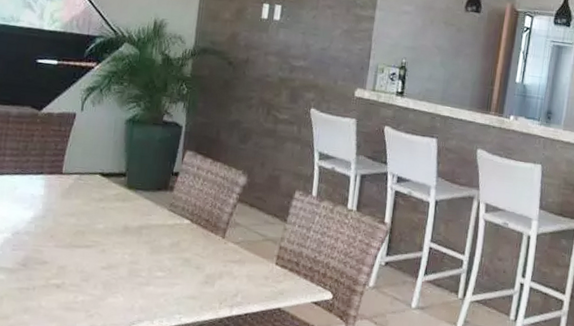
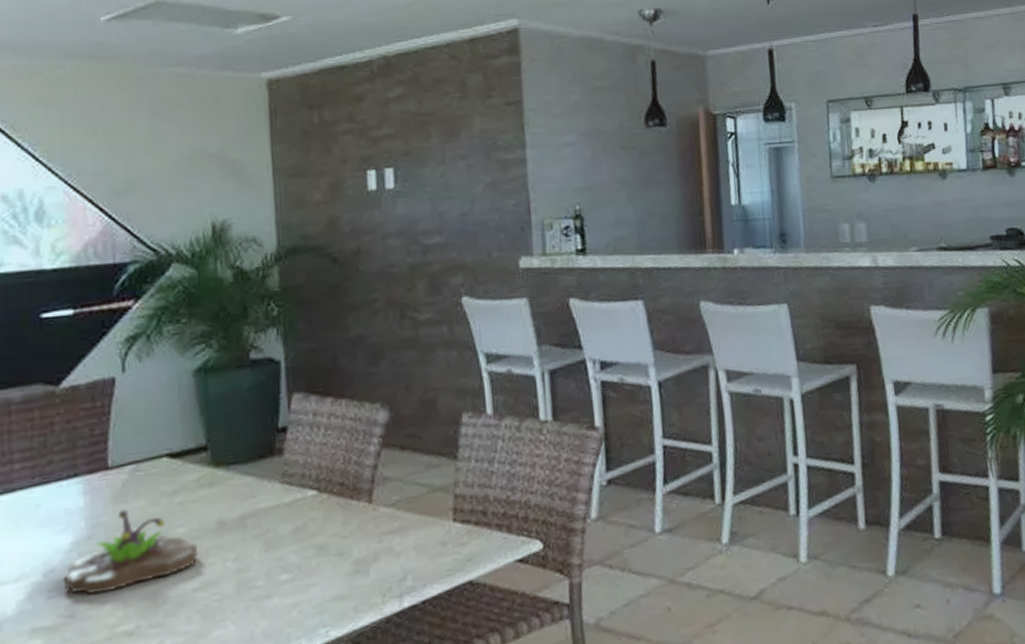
succulent planter: none [23,203,108,256] -> present [63,509,197,596]

